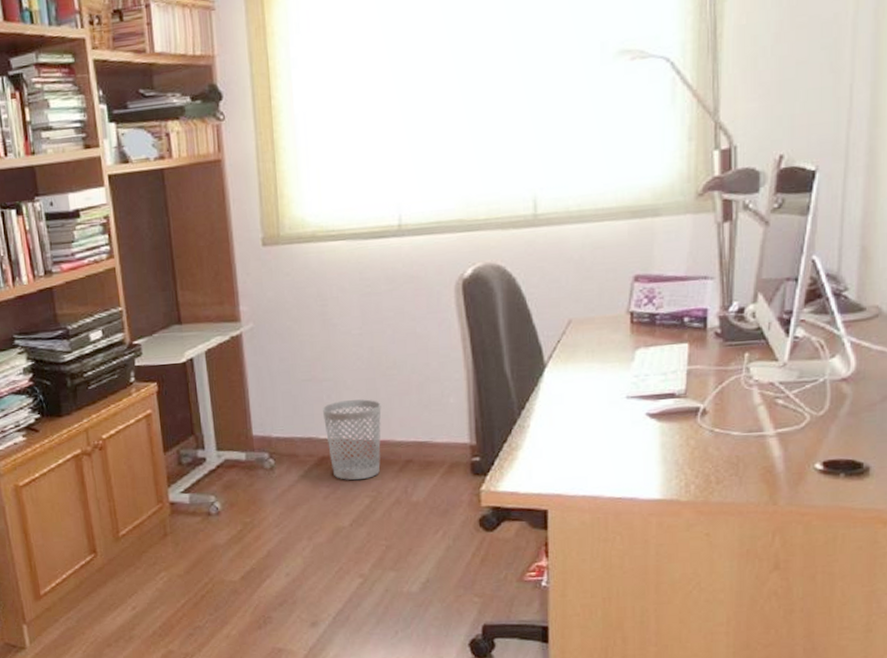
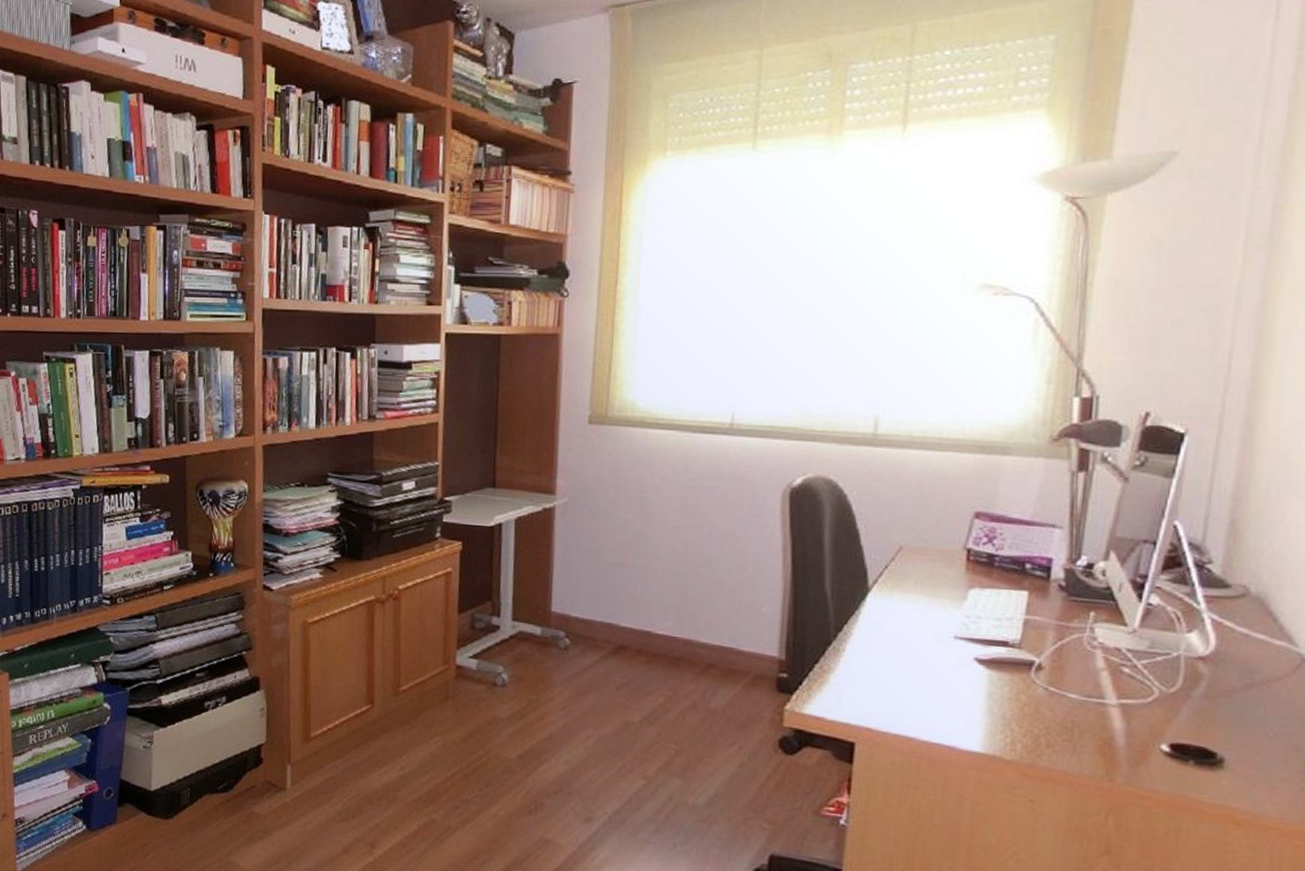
wastebasket: present [323,399,382,480] -> none [627,591,689,676]

